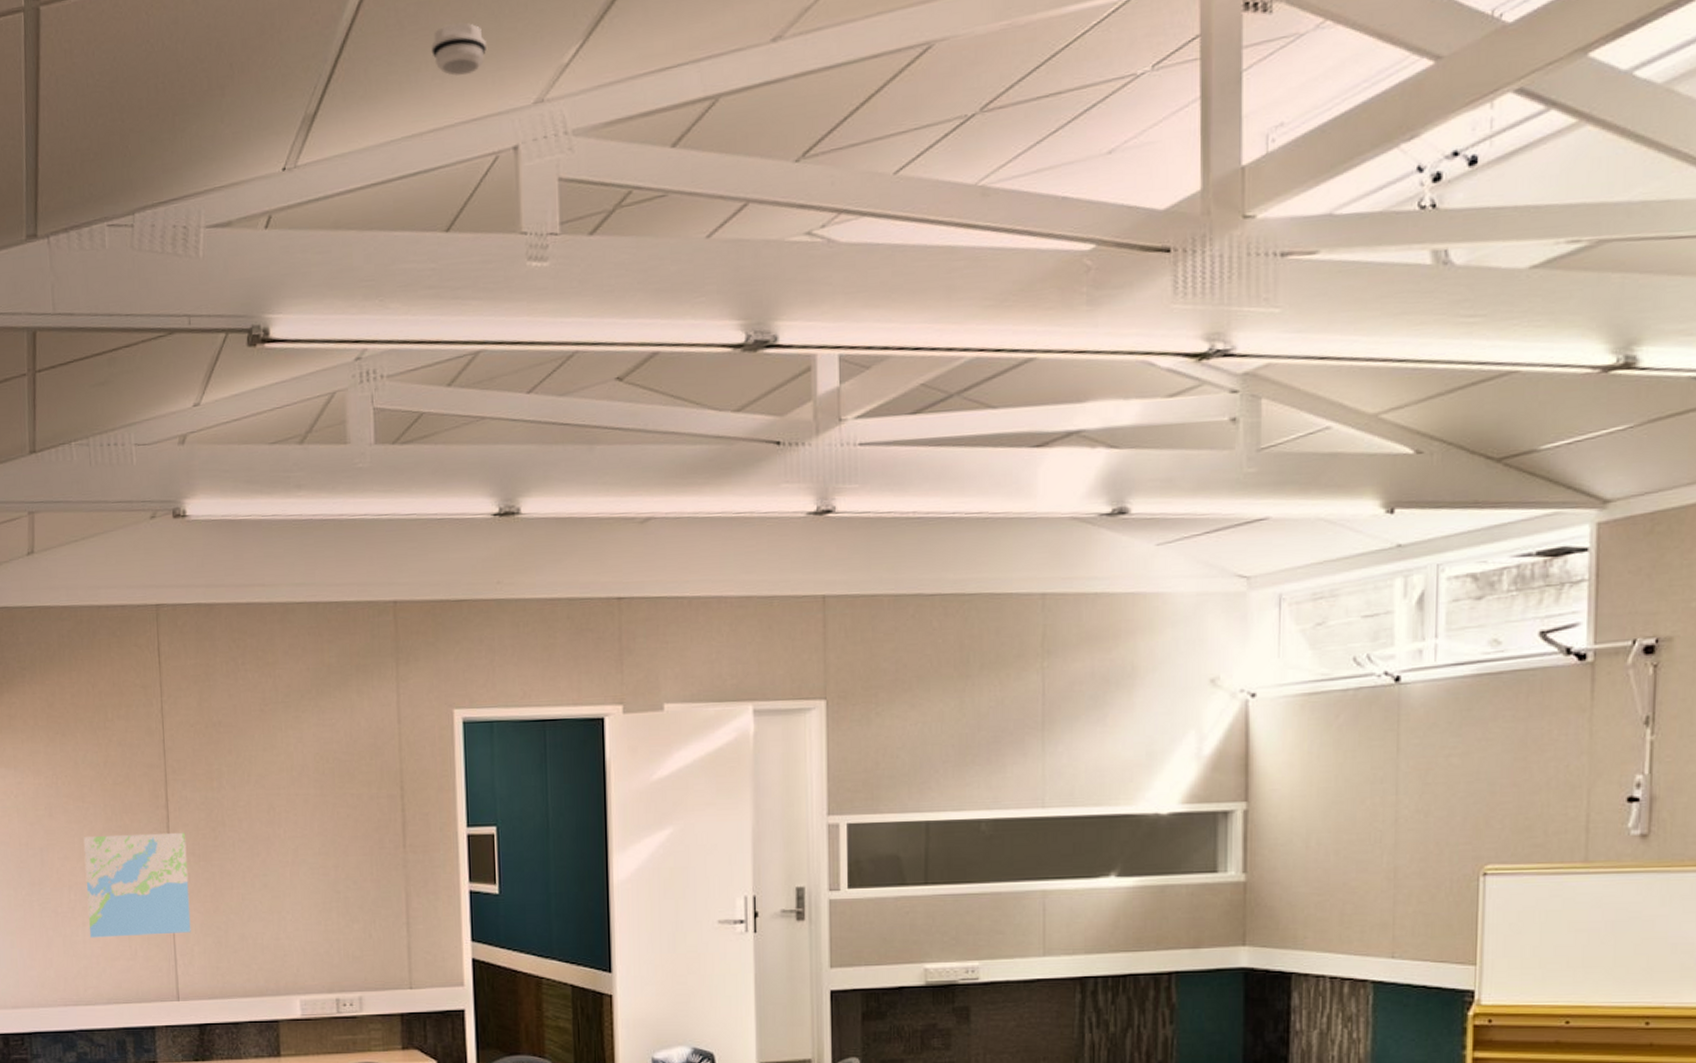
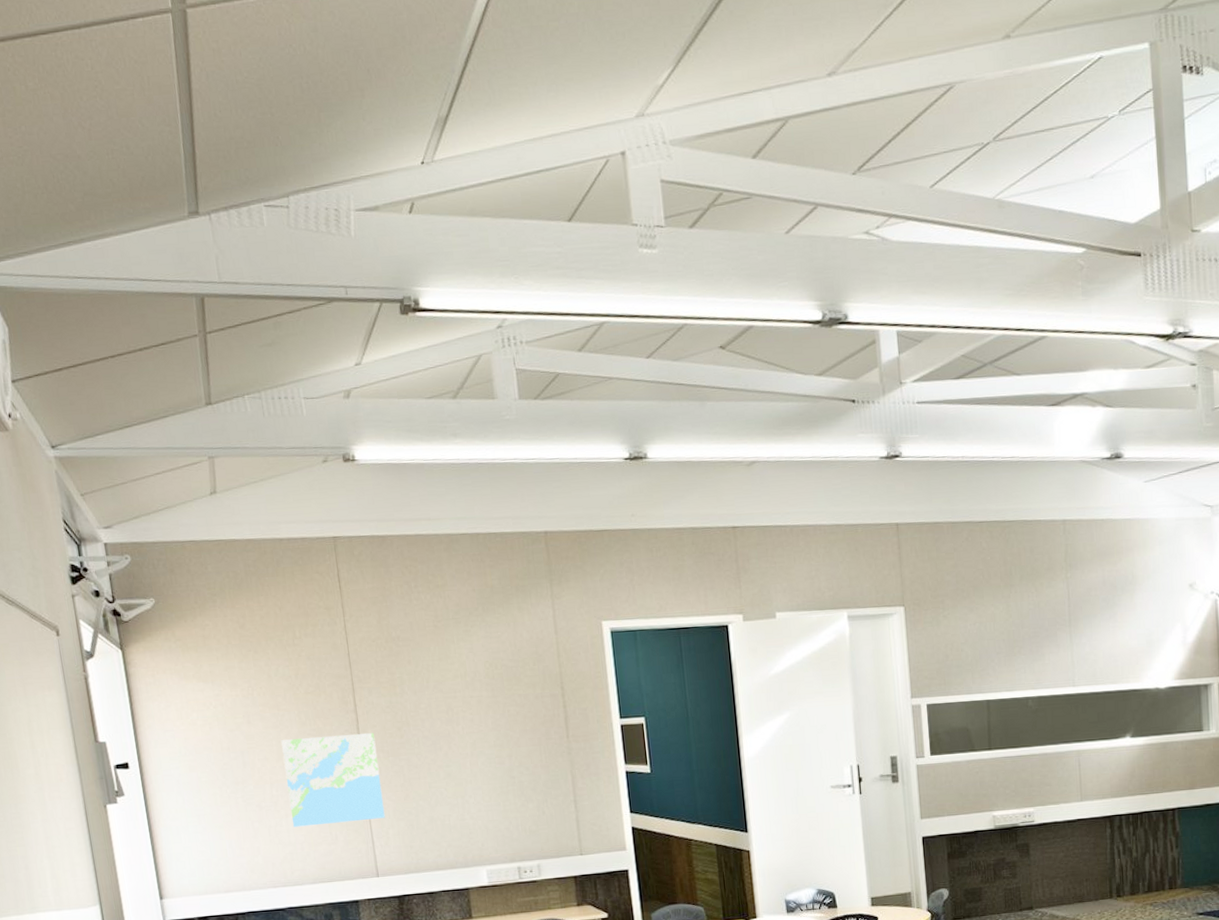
smoke detector: present [431,22,486,76] -> none [545,46,593,90]

